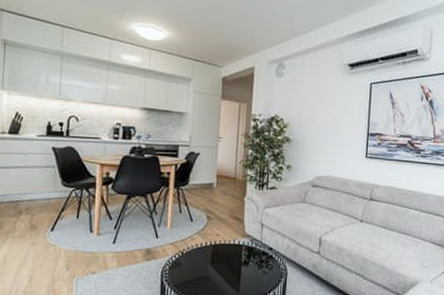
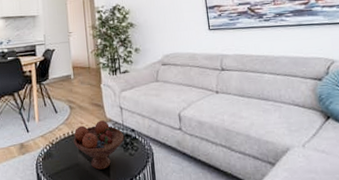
fruit bowl: none [205,235,261,284] -> present [73,120,125,170]

